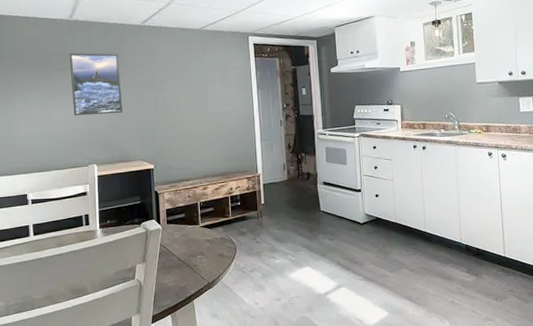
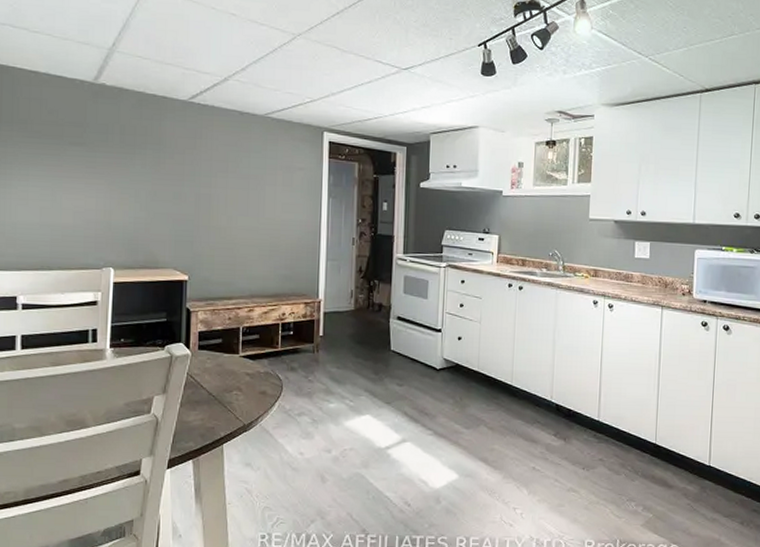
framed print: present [69,52,122,116] -> none [89,124,156,208]

